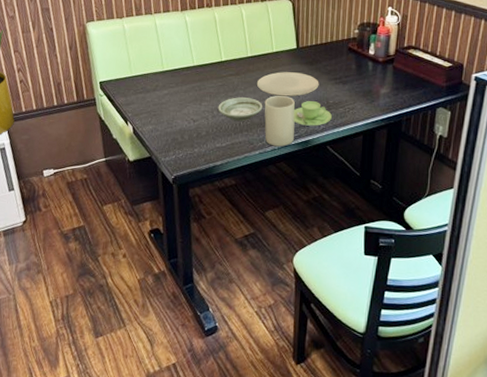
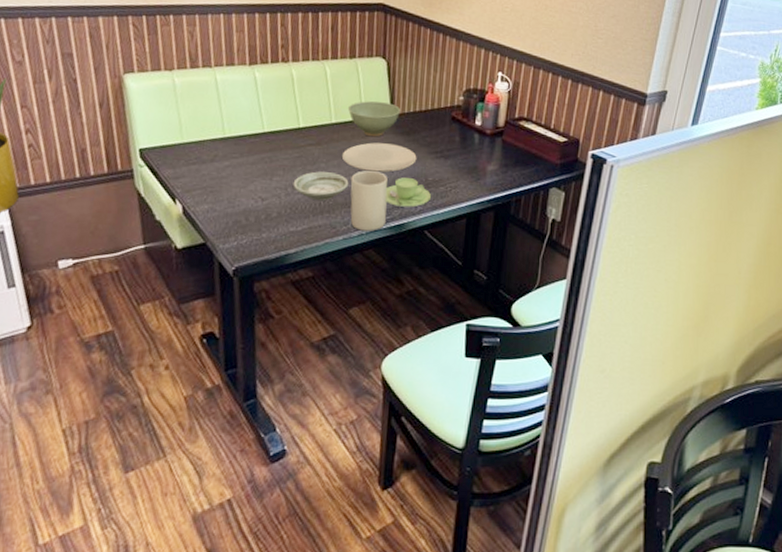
bowl: none [260,36,305,67] -> present [347,100,401,137]

